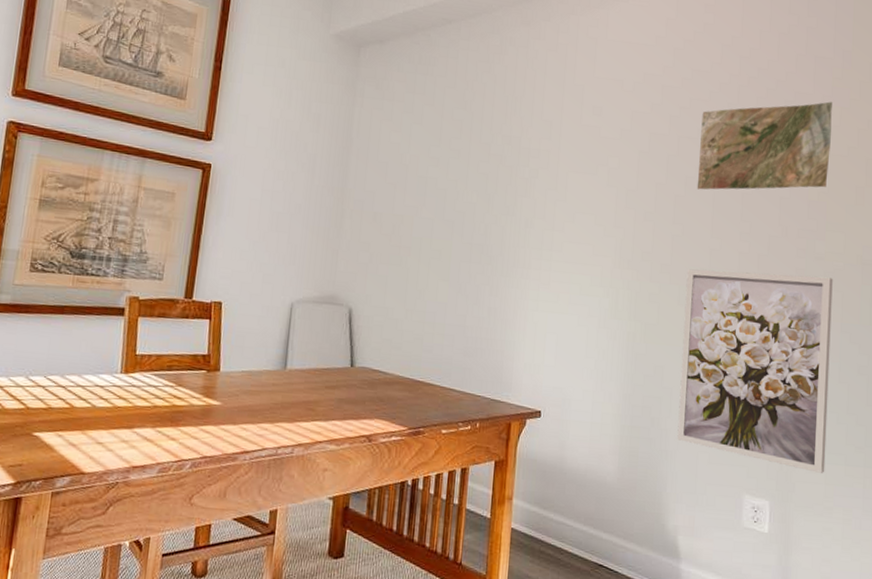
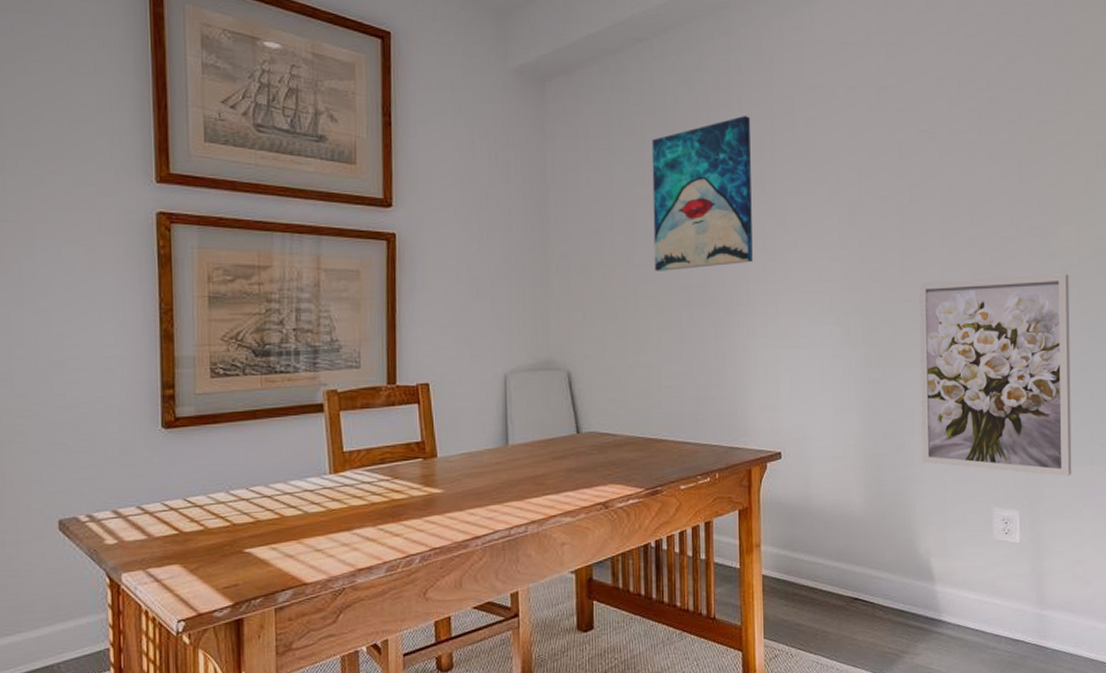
wall art: none [440,97,542,230] -> present [651,116,753,271]
map: present [697,101,832,190] -> none [922,84,1058,197]

